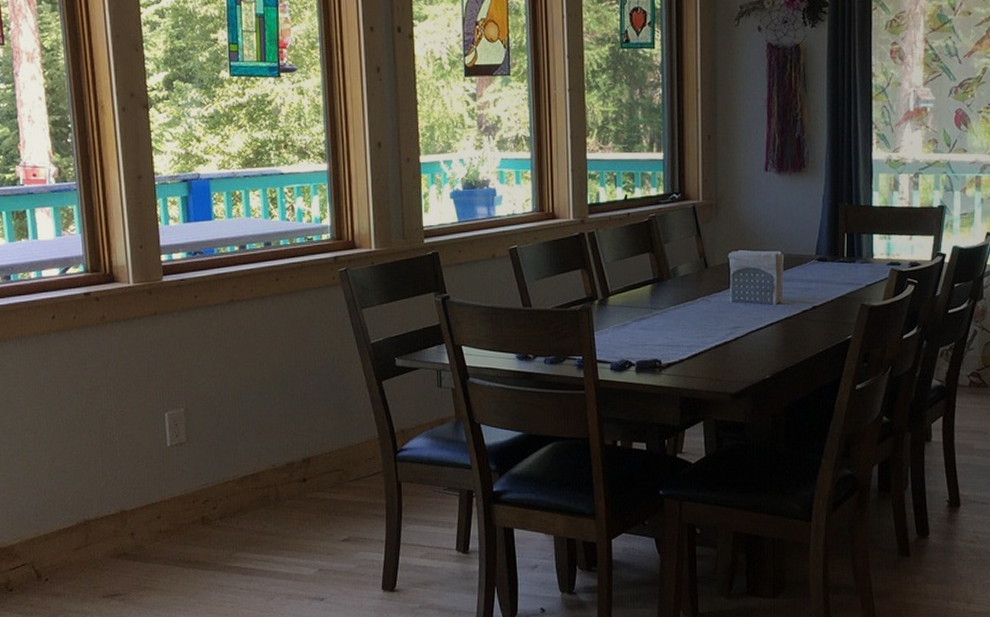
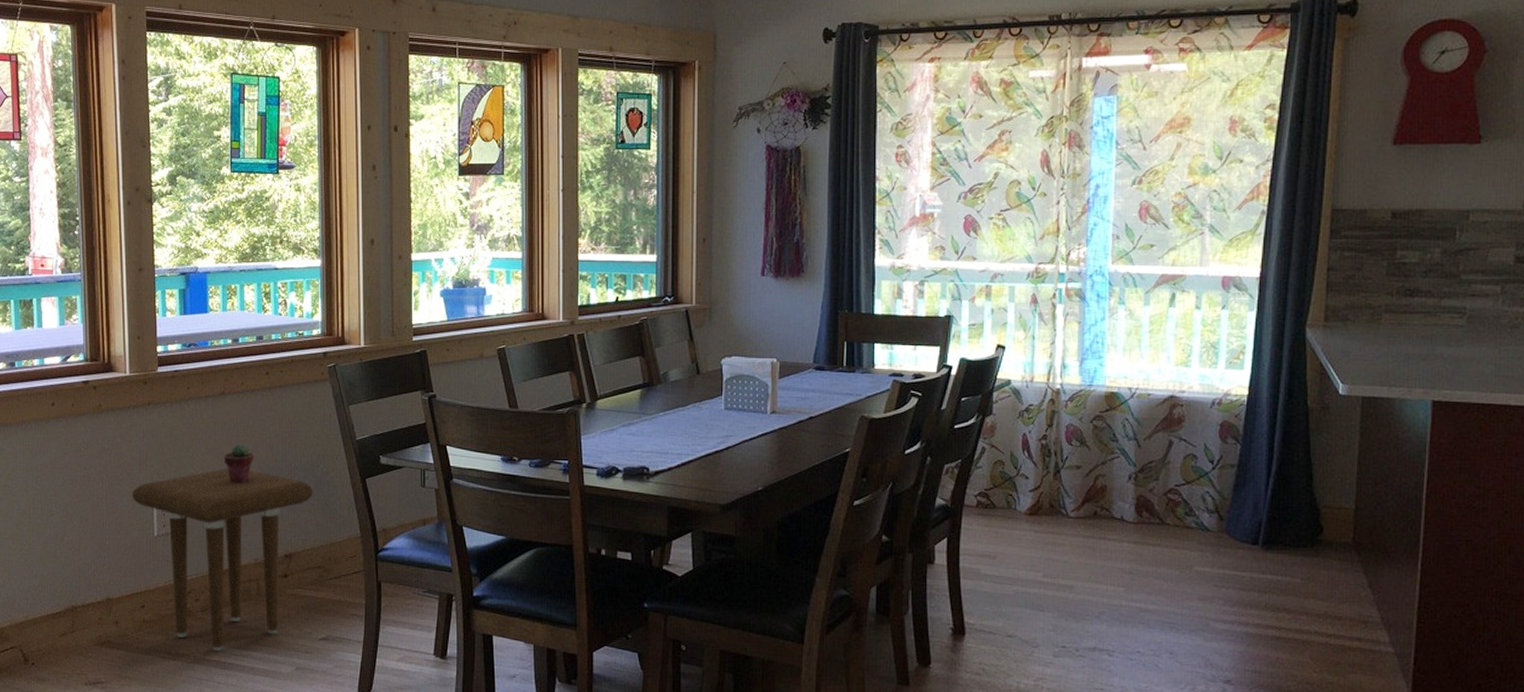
side table: none [141,376,329,557] -> present [132,468,313,651]
potted succulent: none [235,351,267,391] -> present [223,444,254,483]

